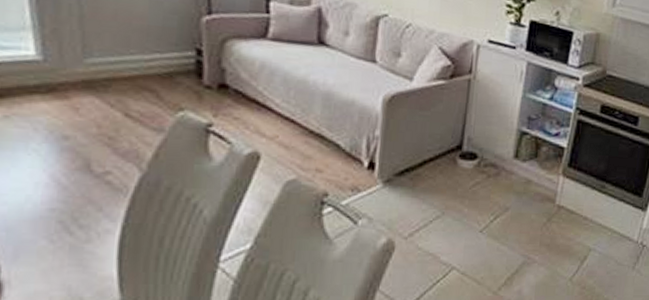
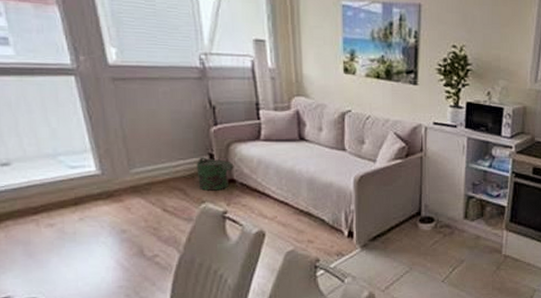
watering can: none [177,52,229,97] -> present [196,157,234,191]

